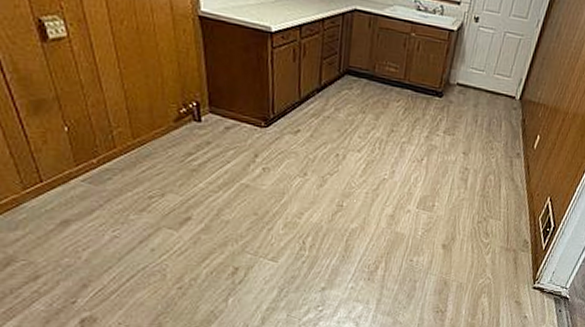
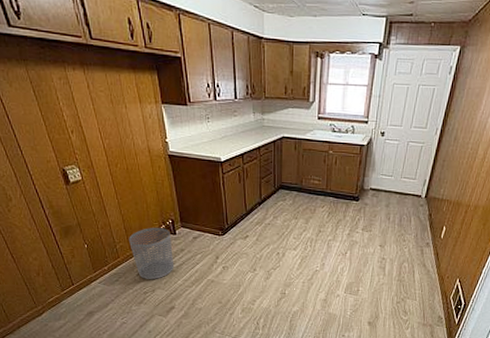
waste bin: none [132,110,195,180] -> present [129,228,173,279]

